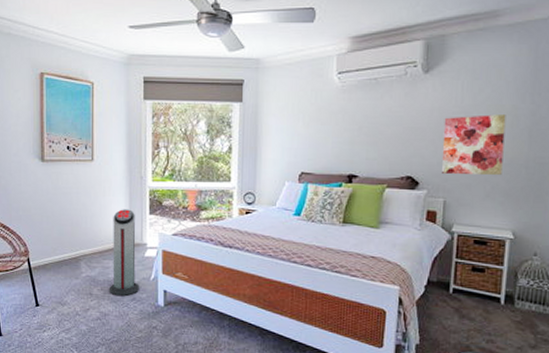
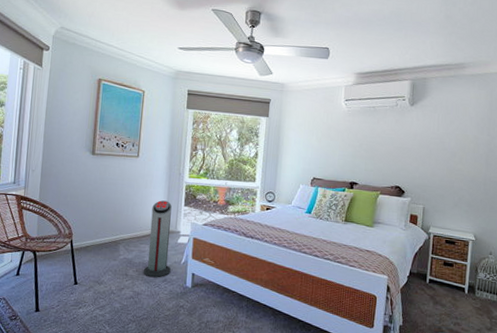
wall art: present [441,115,506,175] -> none [421,141,470,189]

